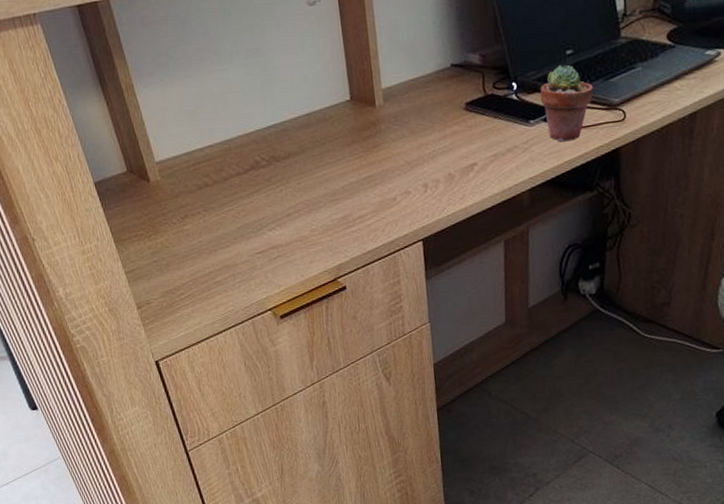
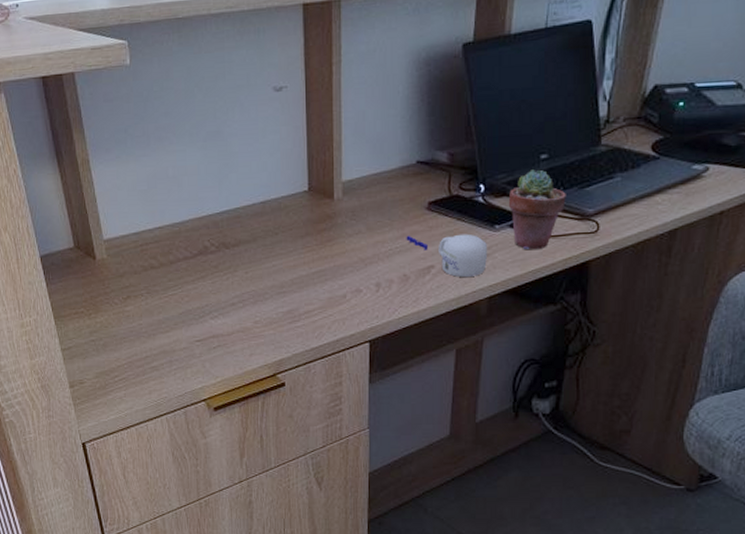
mug: none [447,130,526,172] -> present [406,233,488,277]

